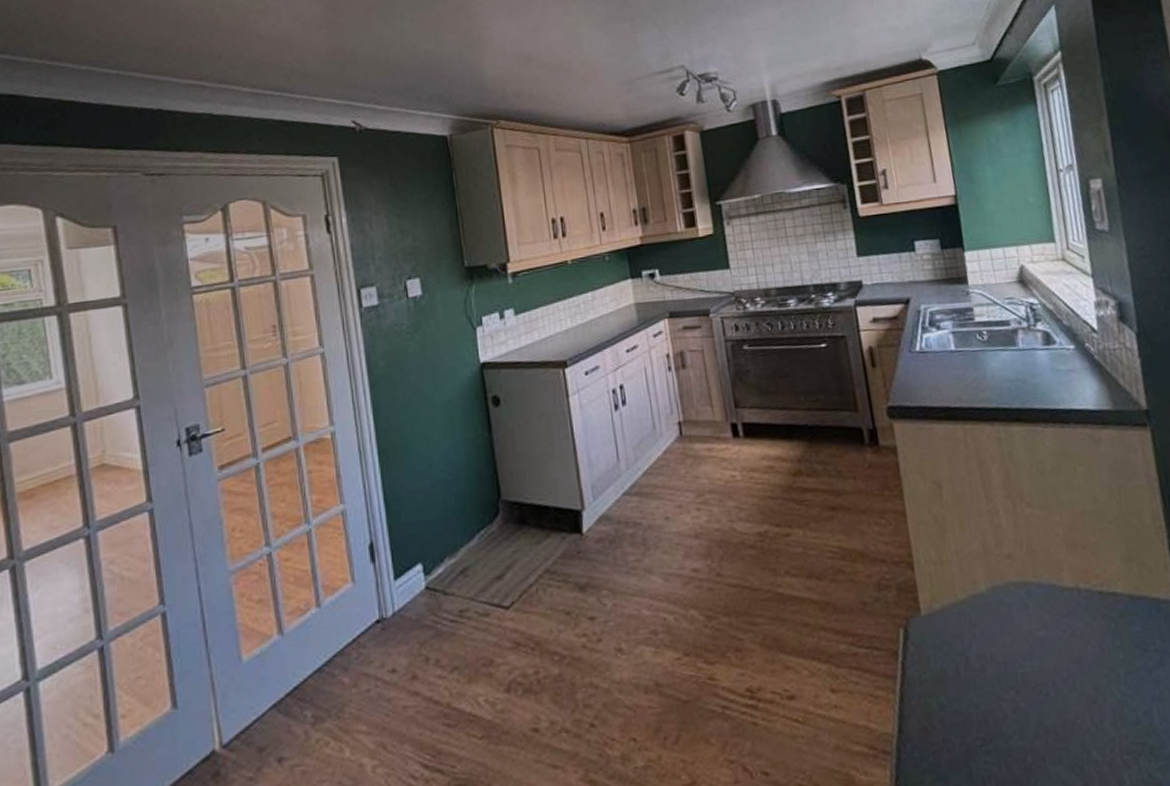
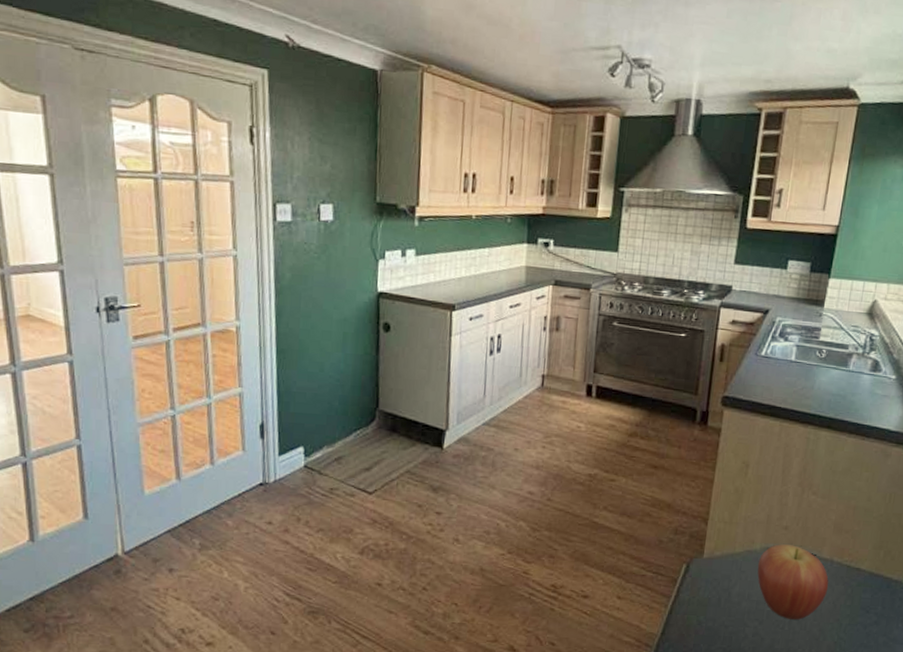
fruit: none [989,576,1087,680] -> present [757,544,829,620]

